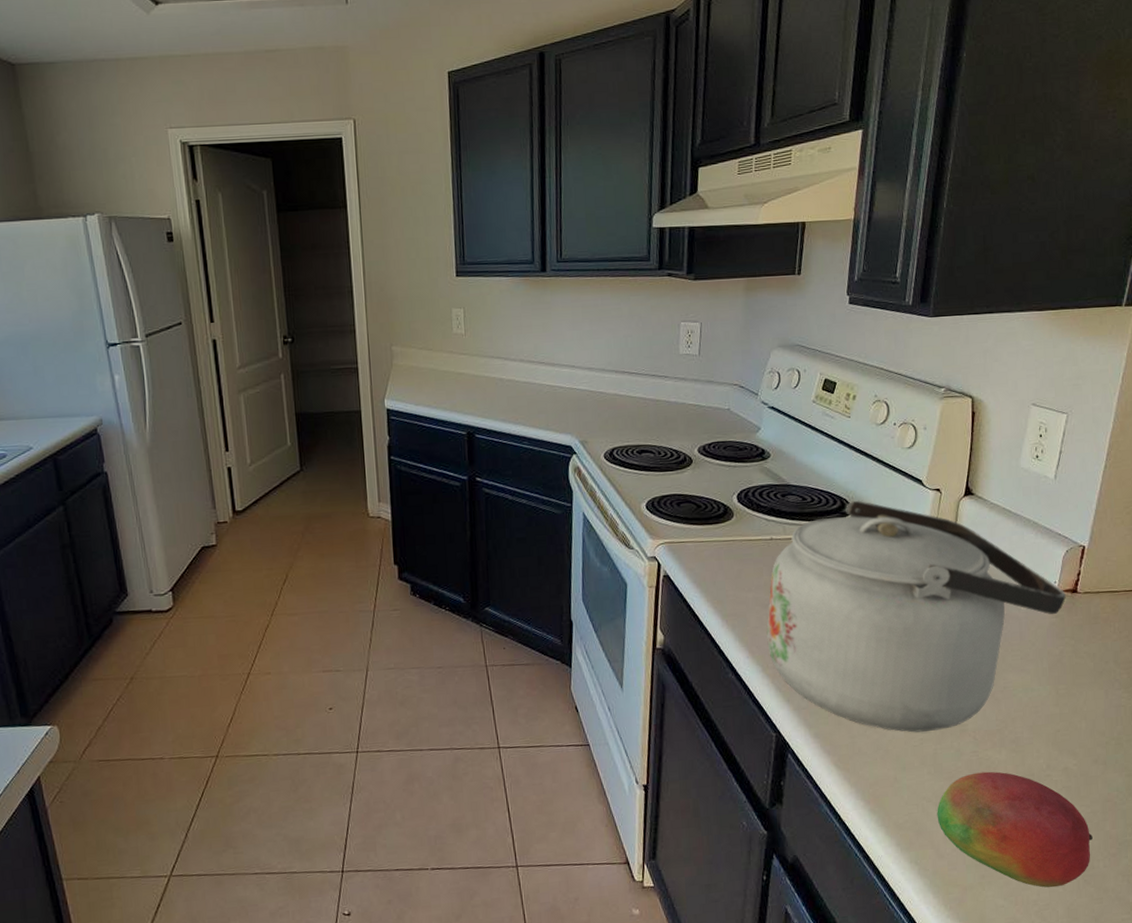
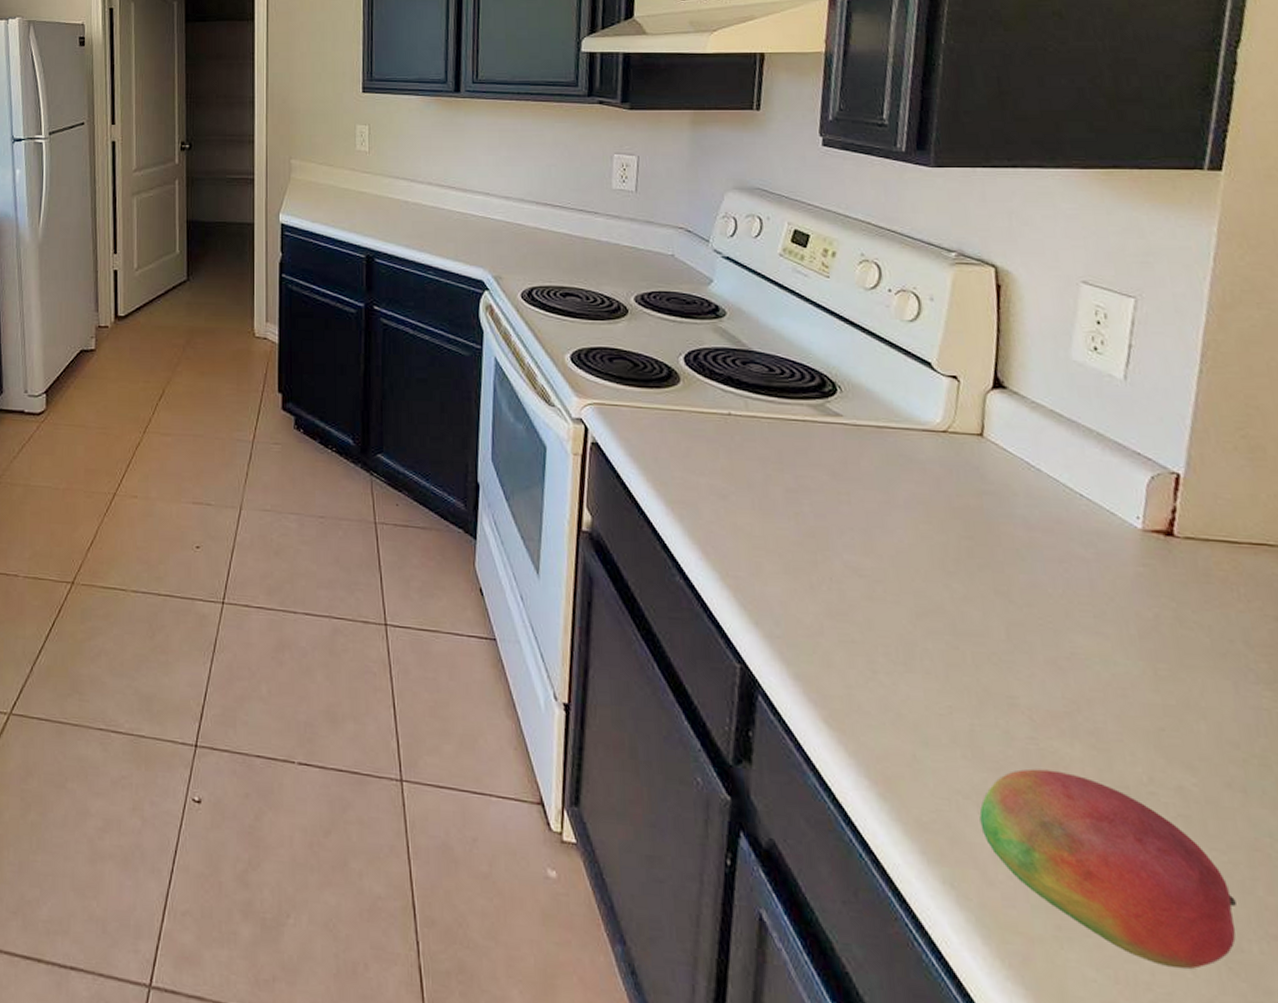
kettle: present [766,500,1067,733] -> none [725,378,1158,699]

